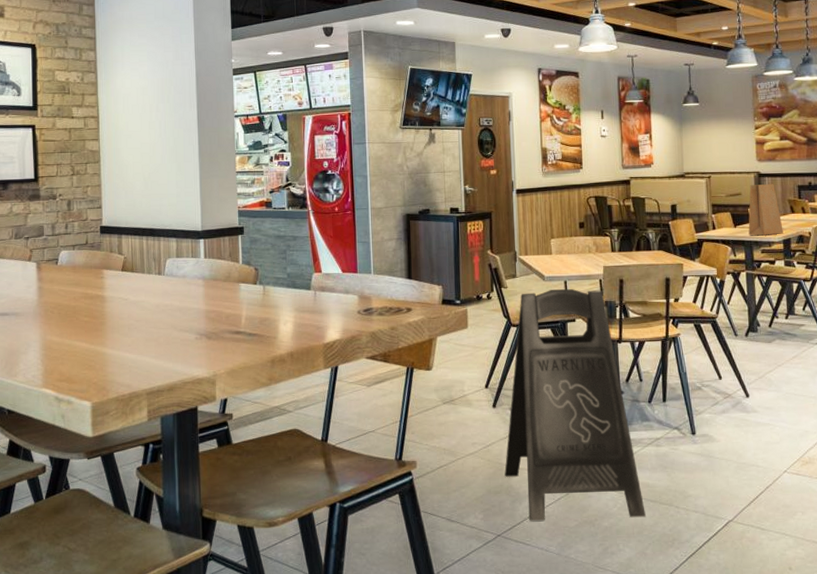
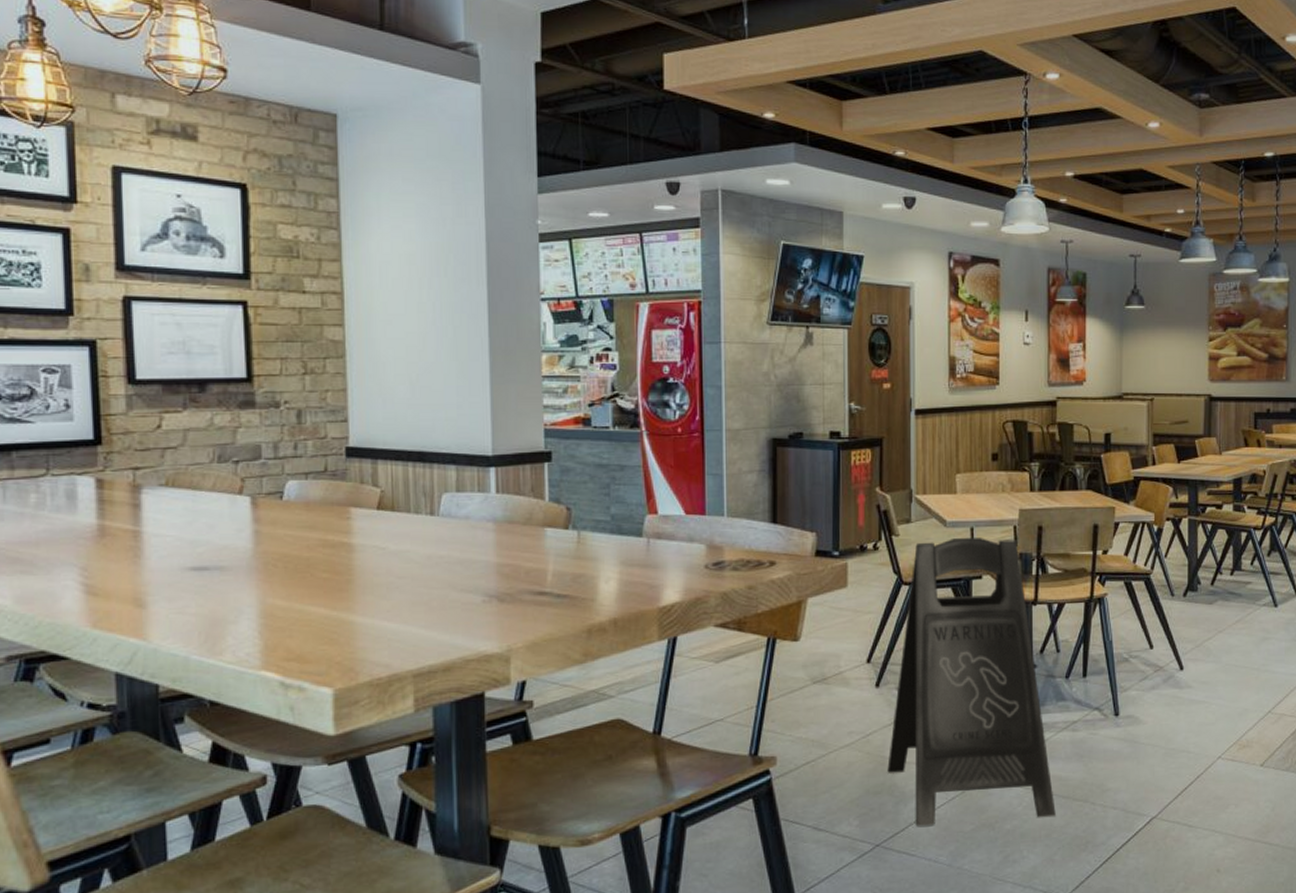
paper bag: present [748,183,783,236] -> none [1194,409,1234,474]

